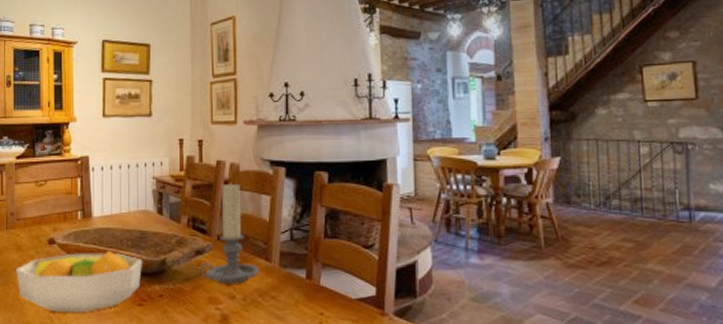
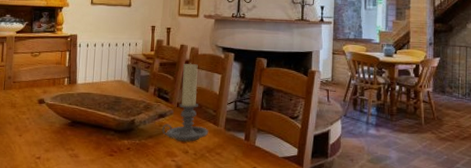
fruit bowl: present [16,250,143,312] -> none [9,111,116,159]

